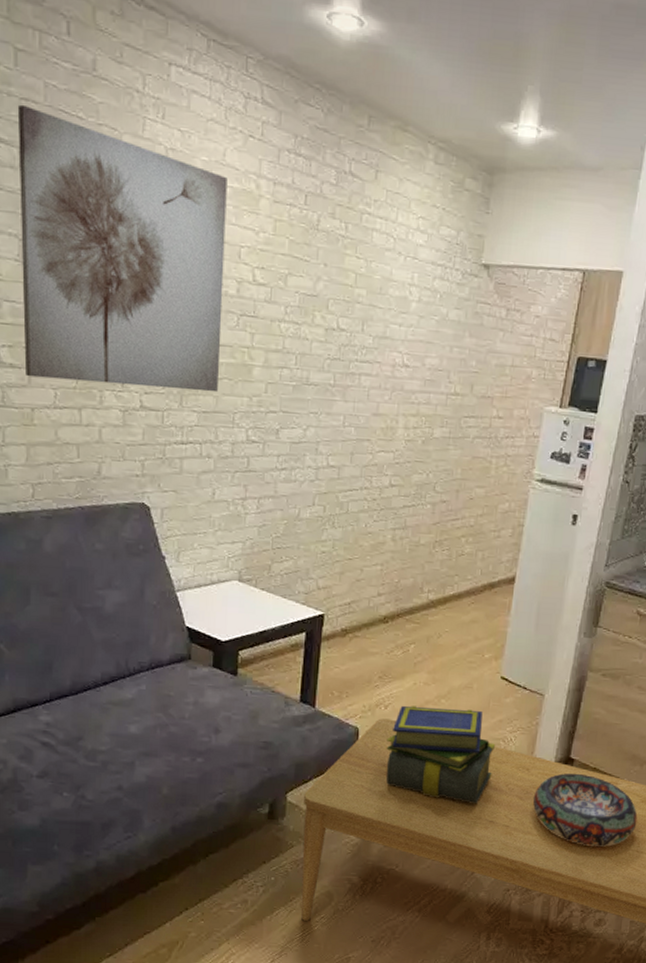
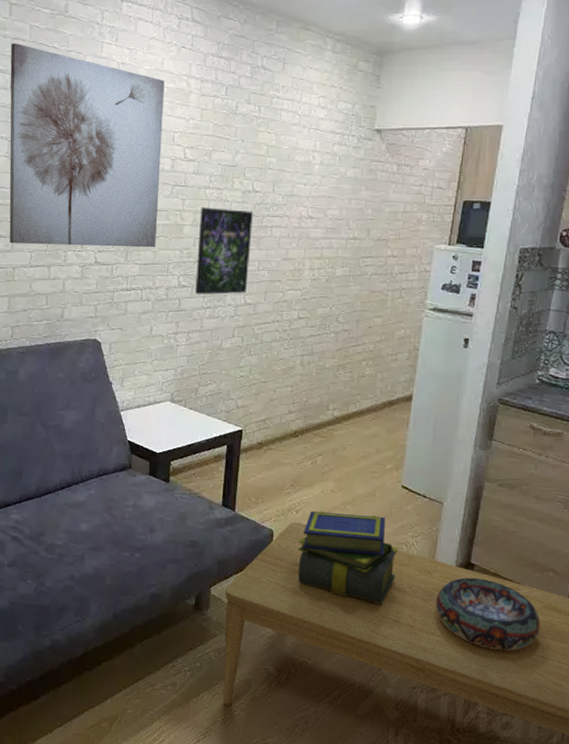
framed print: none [267,345,338,454] -> present [195,207,253,295]

